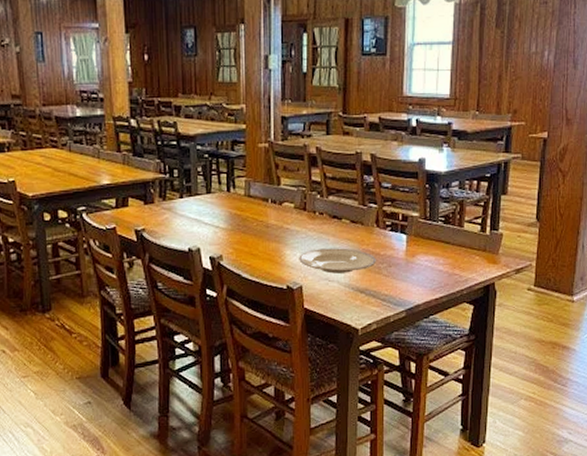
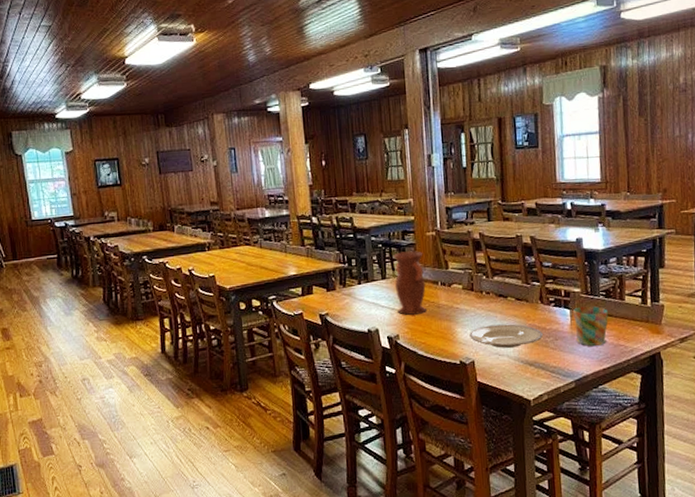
pitcher: none [220,163,255,234] -> present [393,251,426,315]
mug: none [410,231,446,274] -> present [573,306,609,346]

